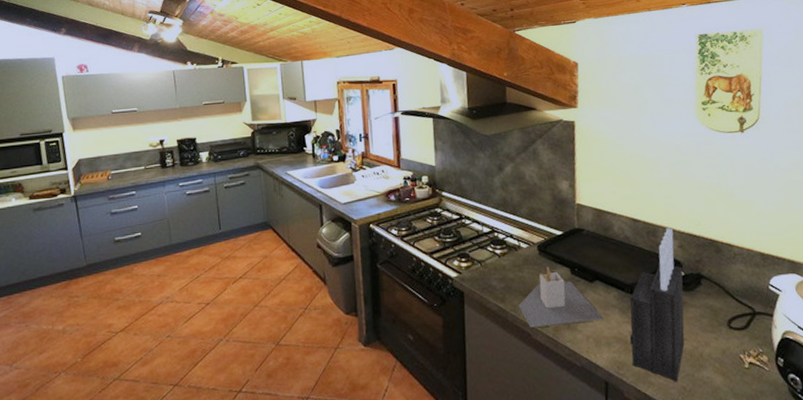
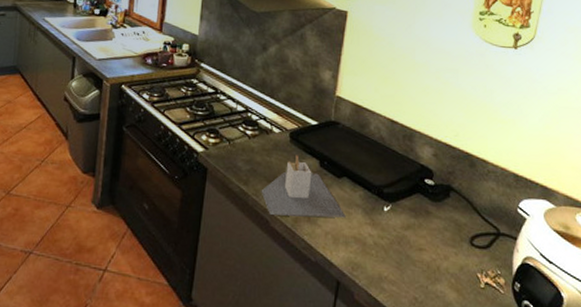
knife block: present [629,228,685,382] -> none [368,134,434,292]

